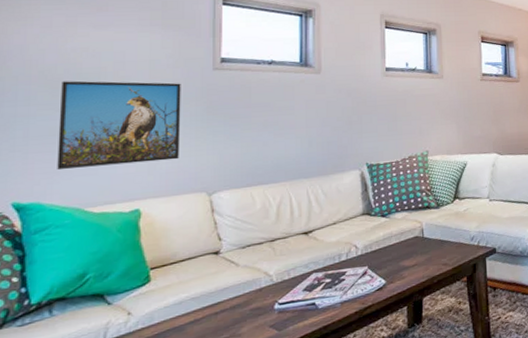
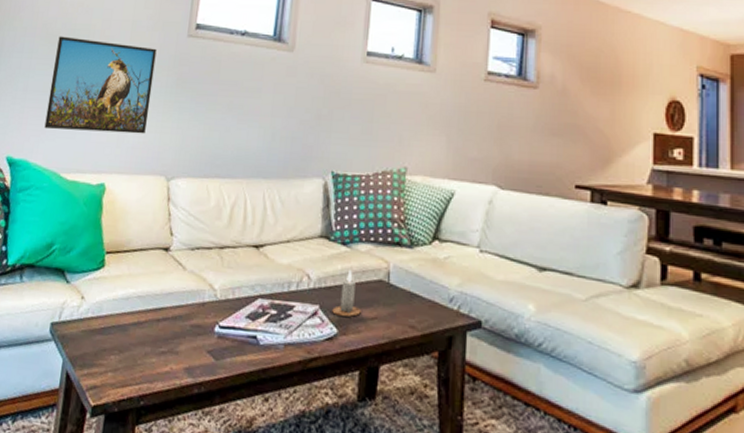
candle: none [379,233,403,270] -> present [332,269,361,317]

